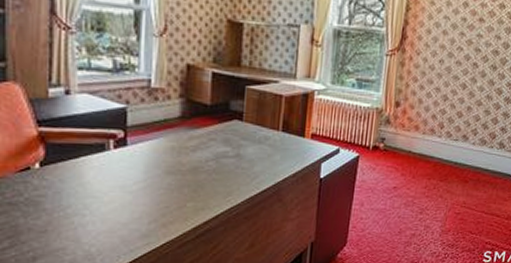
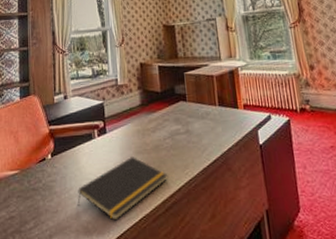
notepad: none [76,177,203,245] -> present [77,157,167,221]

